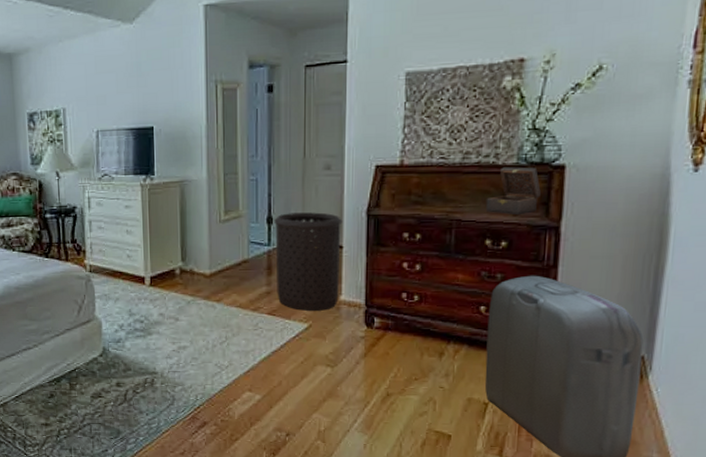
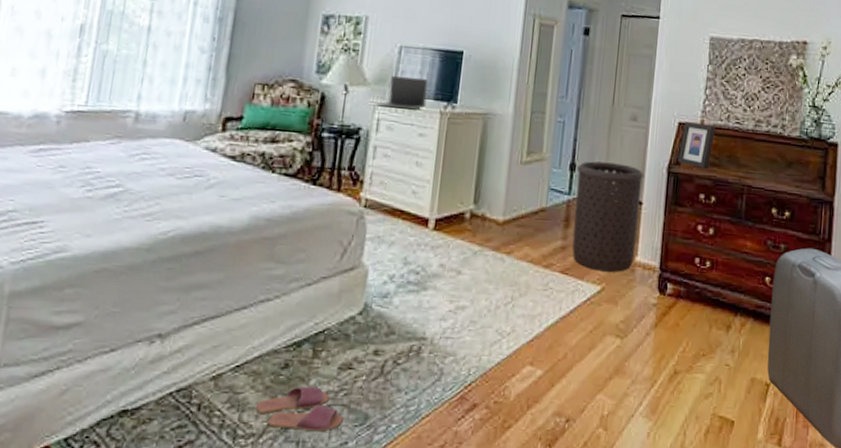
slippers: none [36,410,101,443] -> present [256,386,343,432]
laptop computer: none [84,156,127,187] -> present [375,75,429,110]
picture frame: none [376,163,417,209] -> present [677,122,715,170]
jewelry box: present [485,167,542,216] -> none [772,138,819,187]

